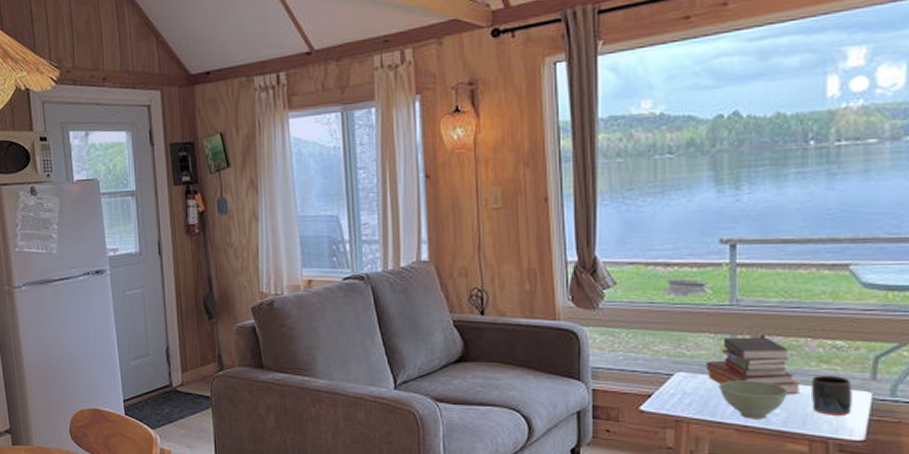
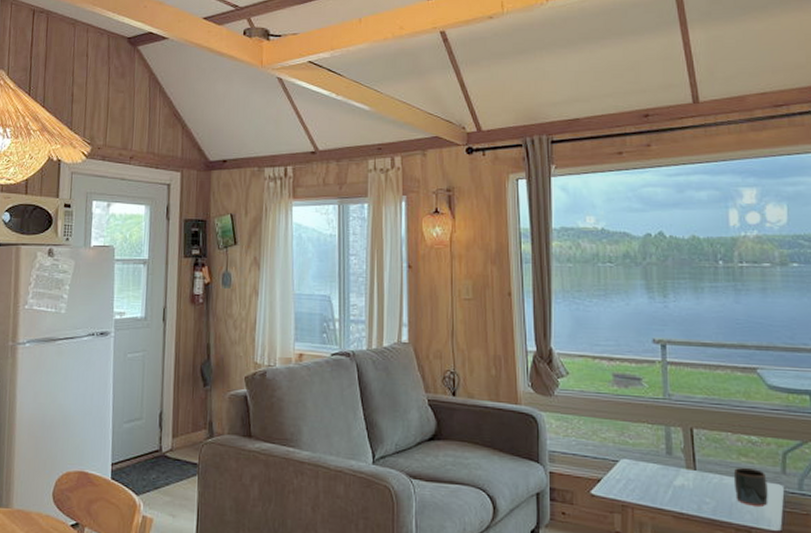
books: present [706,337,799,394] -> none [646,428,724,484]
bowl: present [718,381,788,419] -> none [657,469,715,507]

